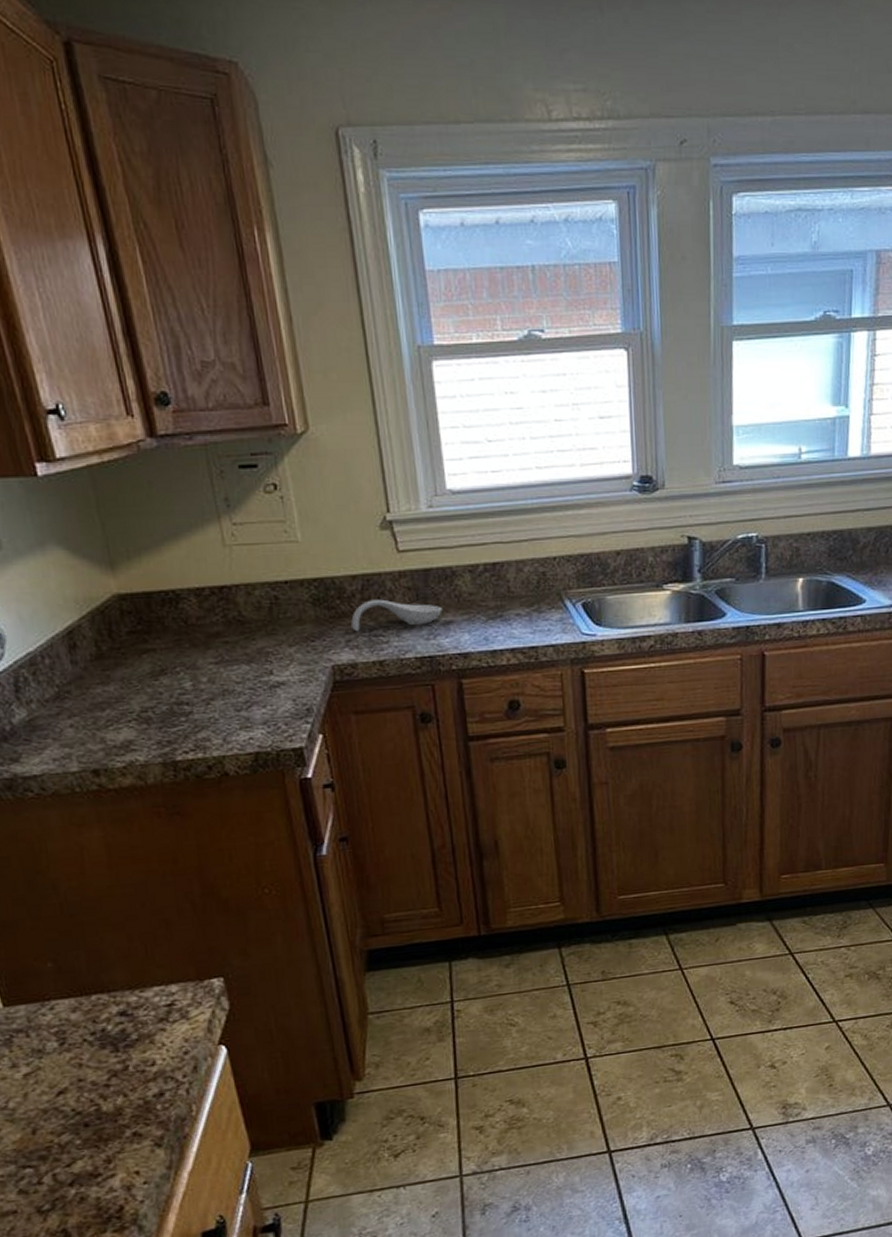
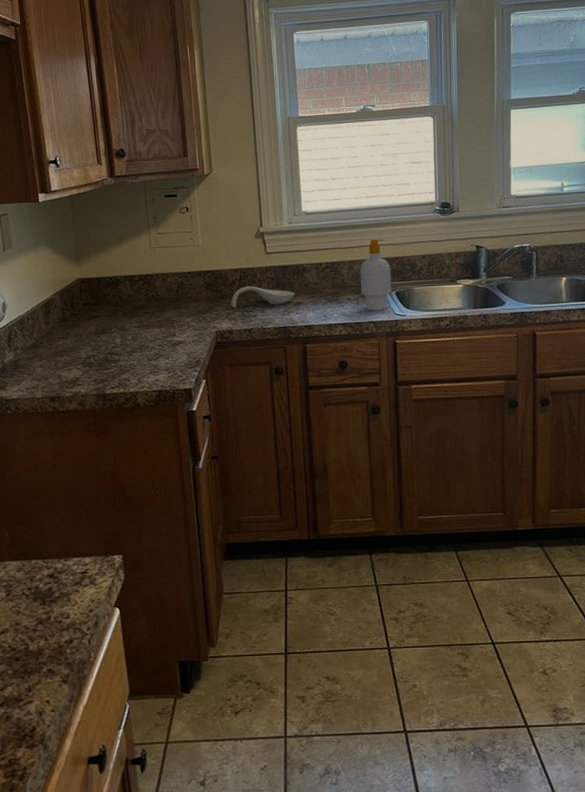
soap bottle: none [531,529,576,630] -> present [360,239,391,311]

